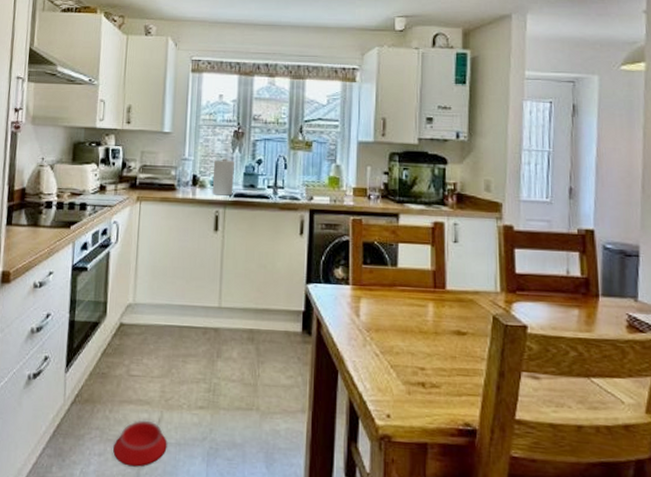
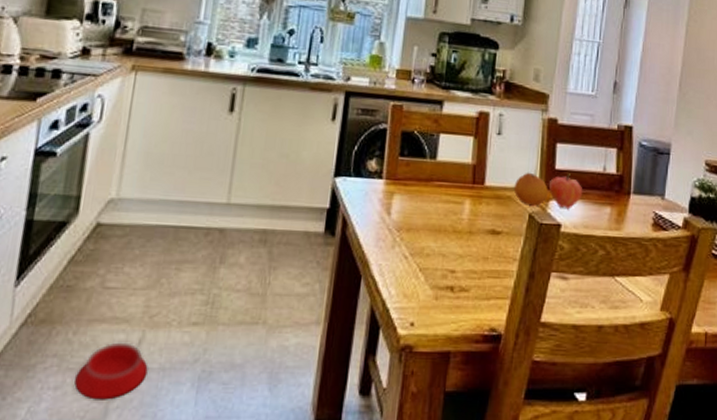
paper towel holder: present [212,158,234,196] -> none [230,25,261,71]
fruit: none [475,276,510,309] -> present [513,172,548,206]
fruit: none [511,277,547,312] -> present [549,174,583,210]

